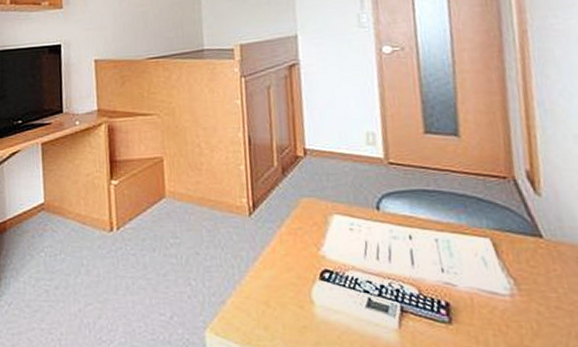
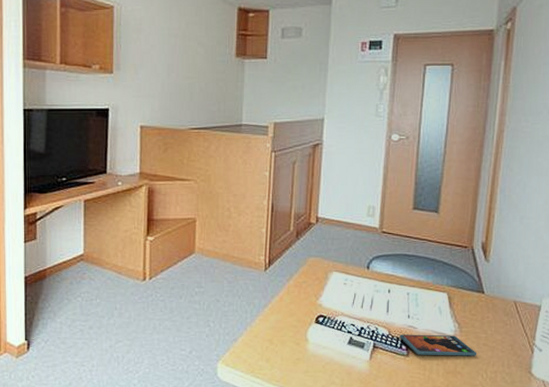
smartphone: none [434,294,550,324] -> present [399,334,477,356]

